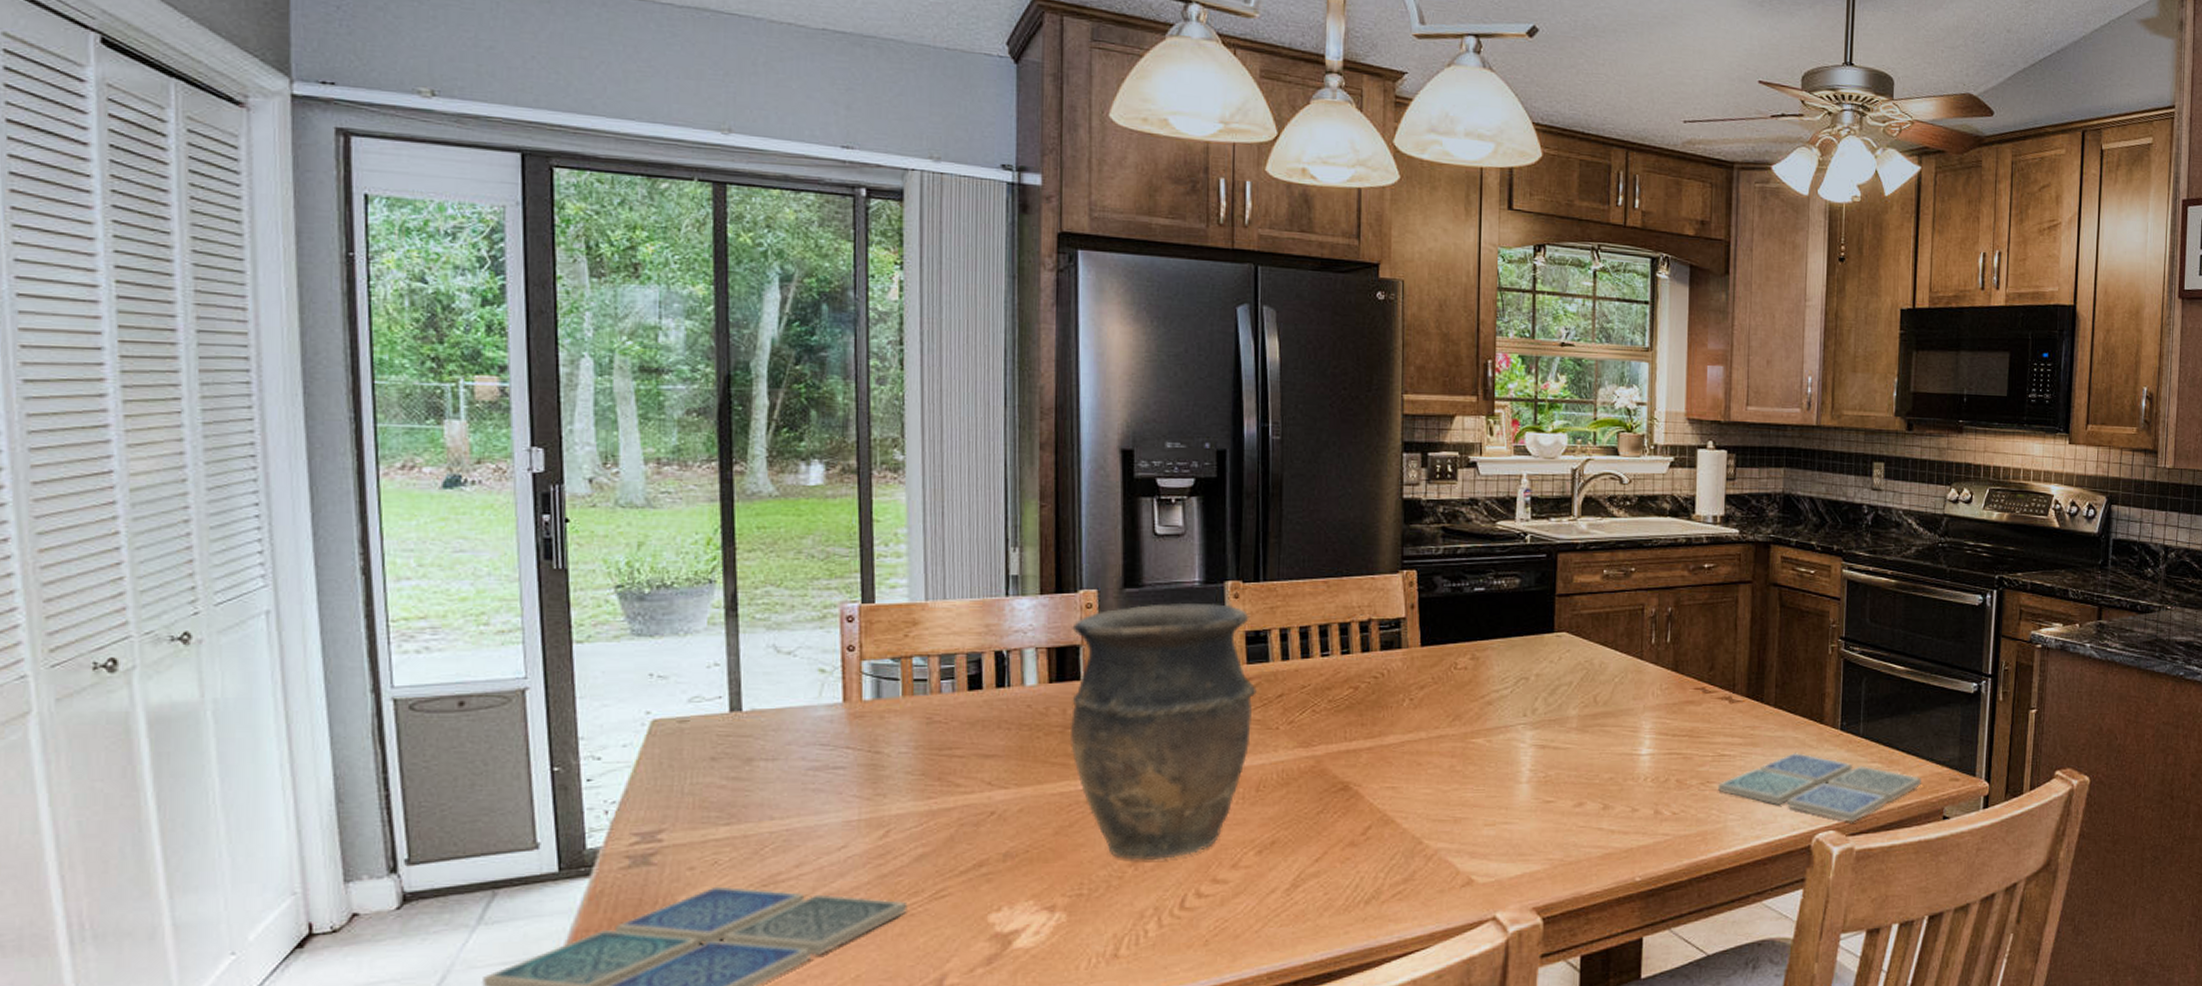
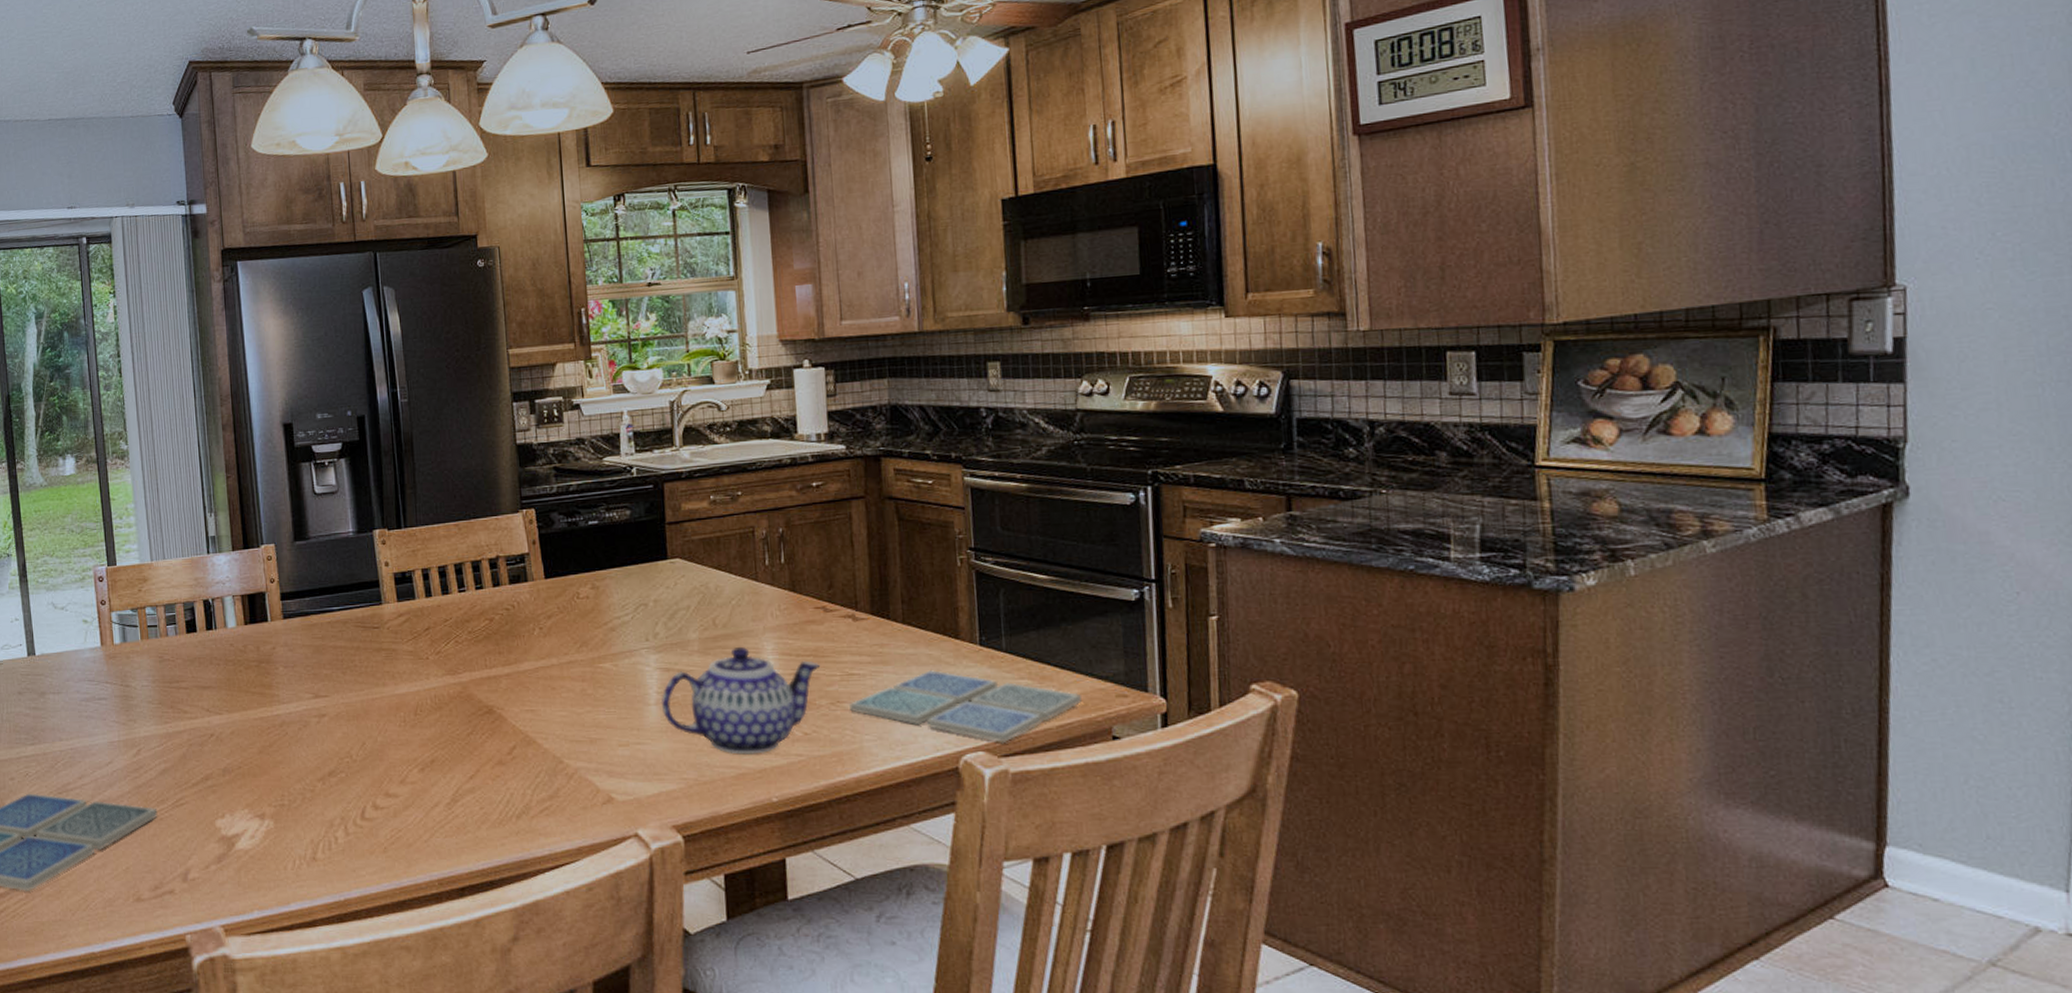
vase: present [1069,602,1257,861] -> none [258,550,407,777]
teapot: none [1533,724,1695,834] -> present [661,646,821,755]

